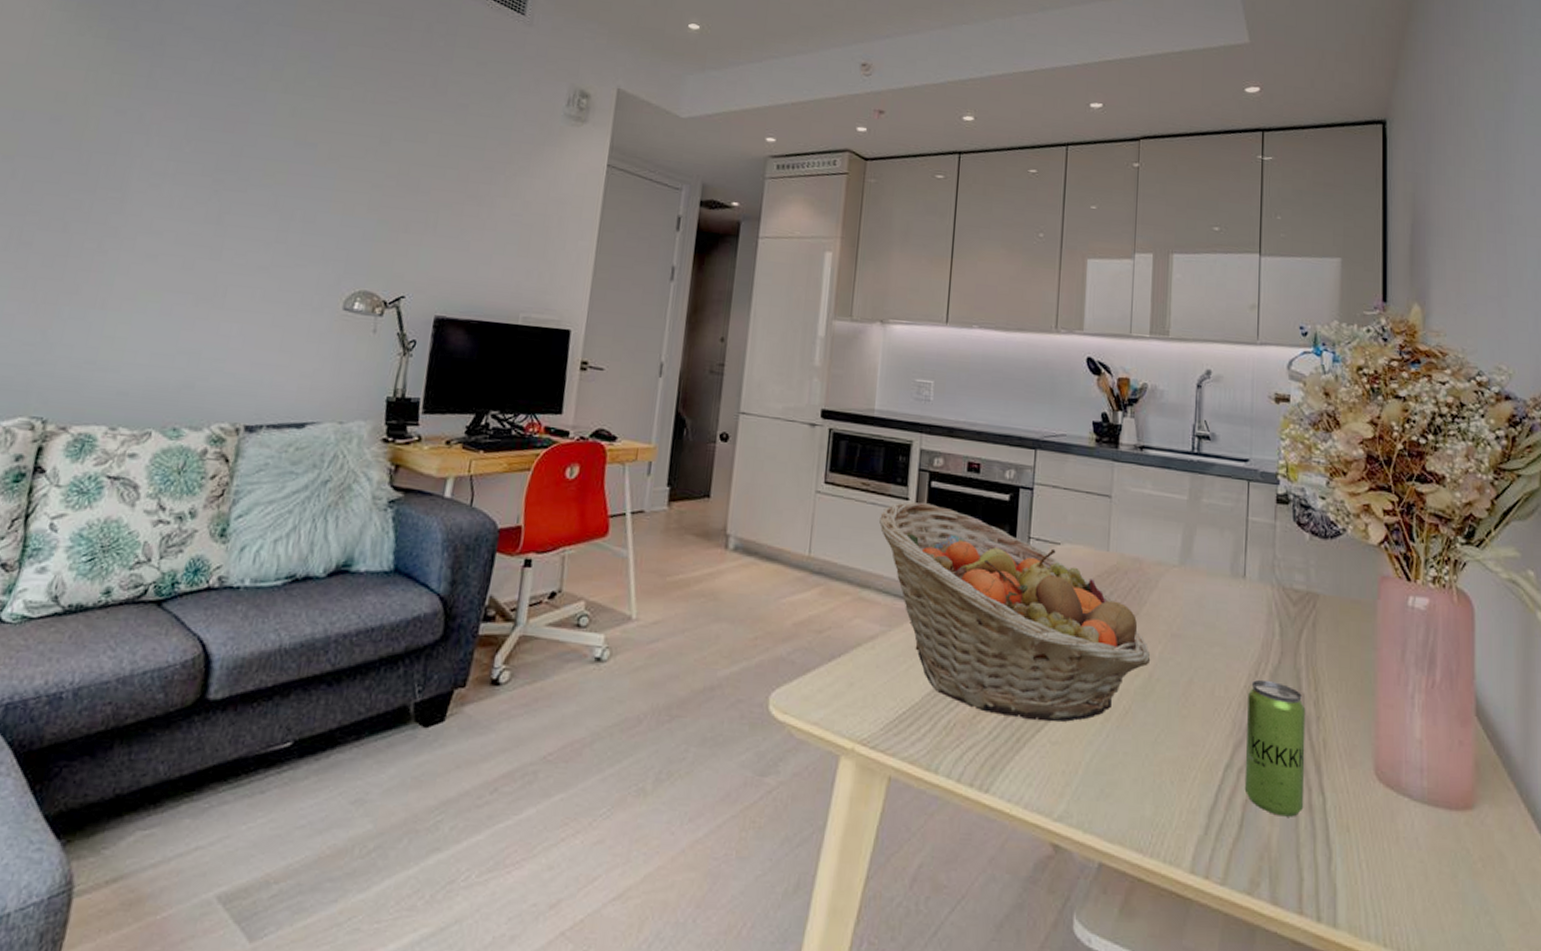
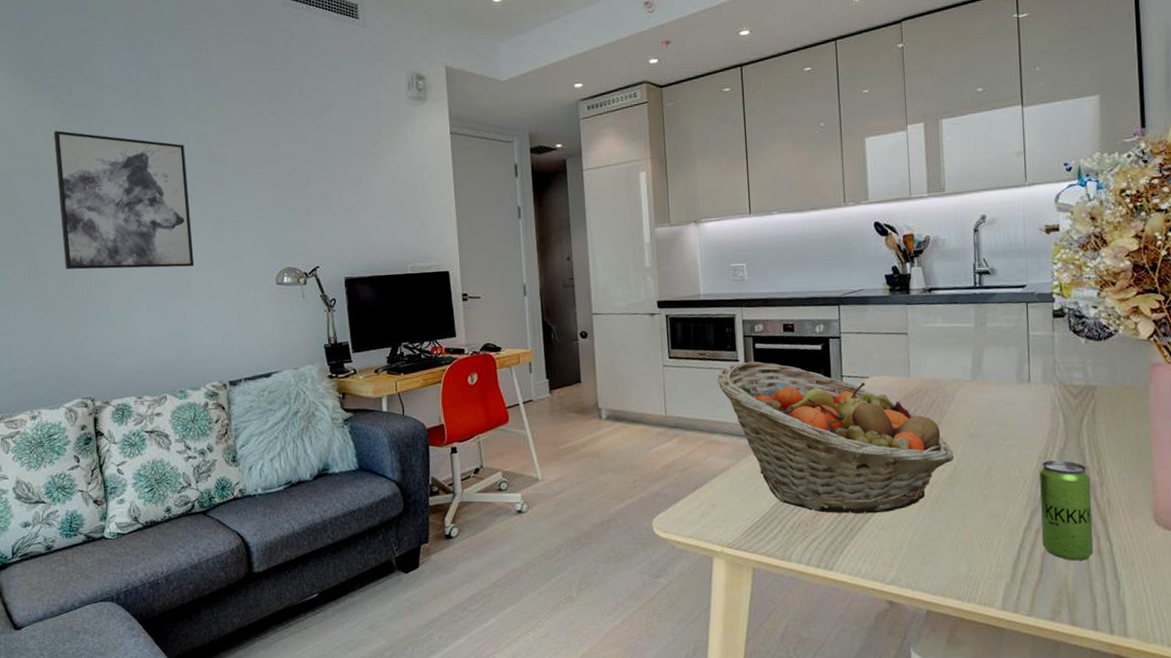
wall art: none [60,70,268,269] -> present [53,131,195,270]

